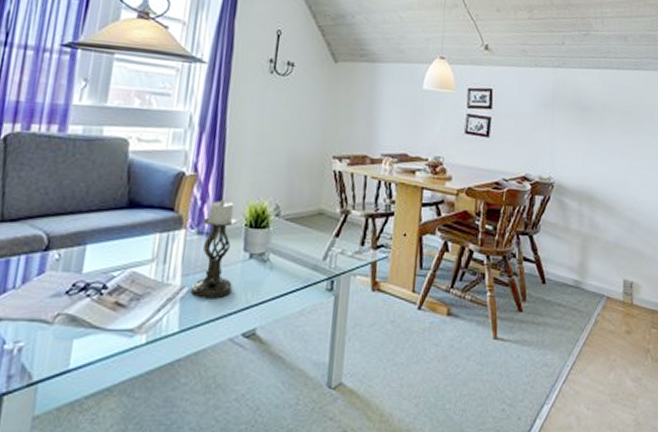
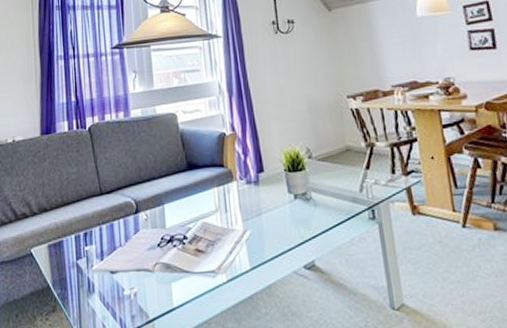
candle holder: present [190,200,237,299] -> none [248,151,287,239]

